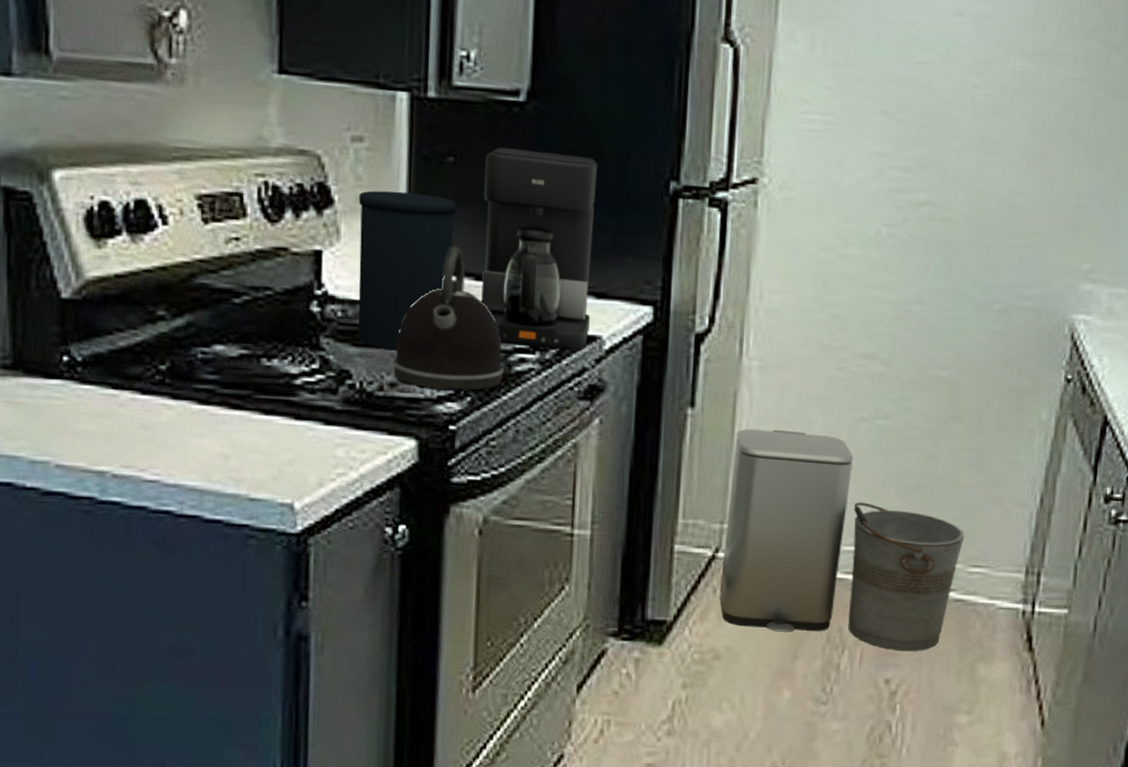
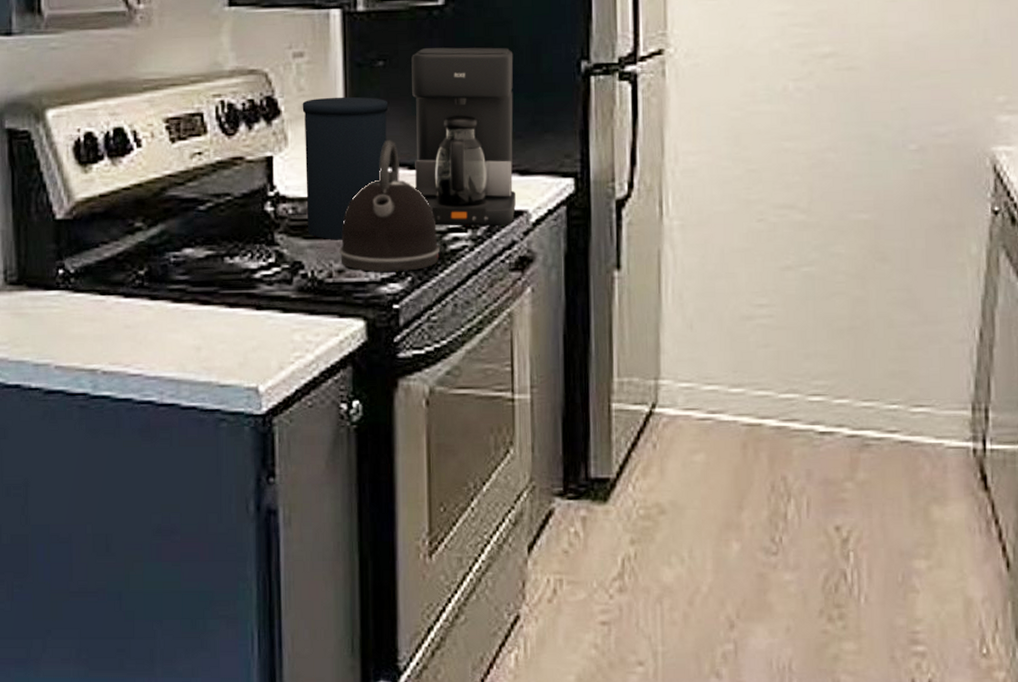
pedal bin: present [719,429,854,633] -> none [659,285,782,485]
bucket: present [848,501,965,652] -> none [786,349,904,497]

